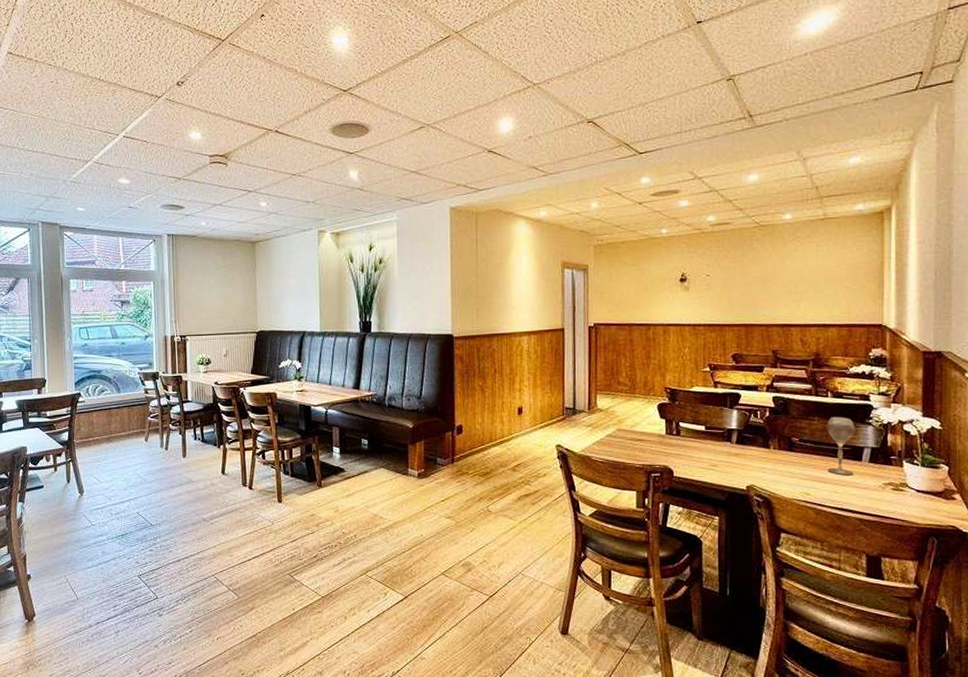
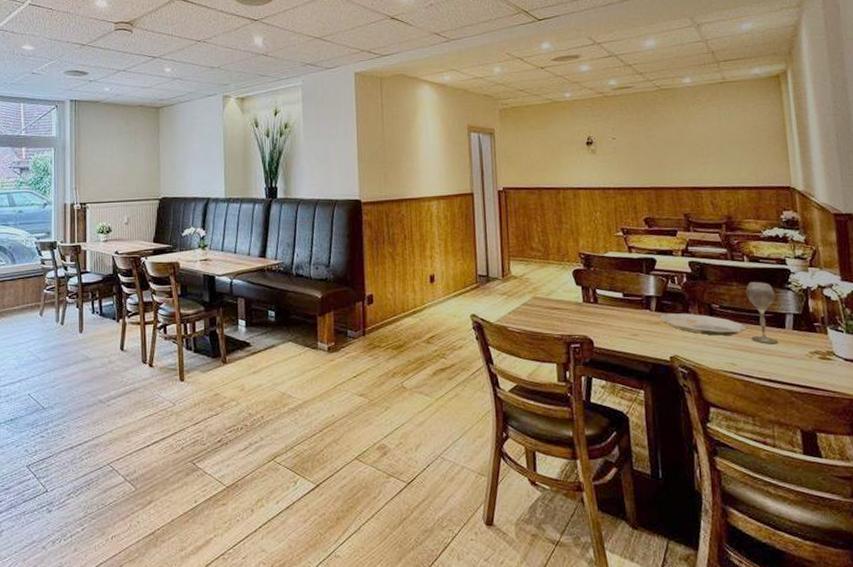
plate: none [739,446,826,467] -> present [659,313,749,336]

